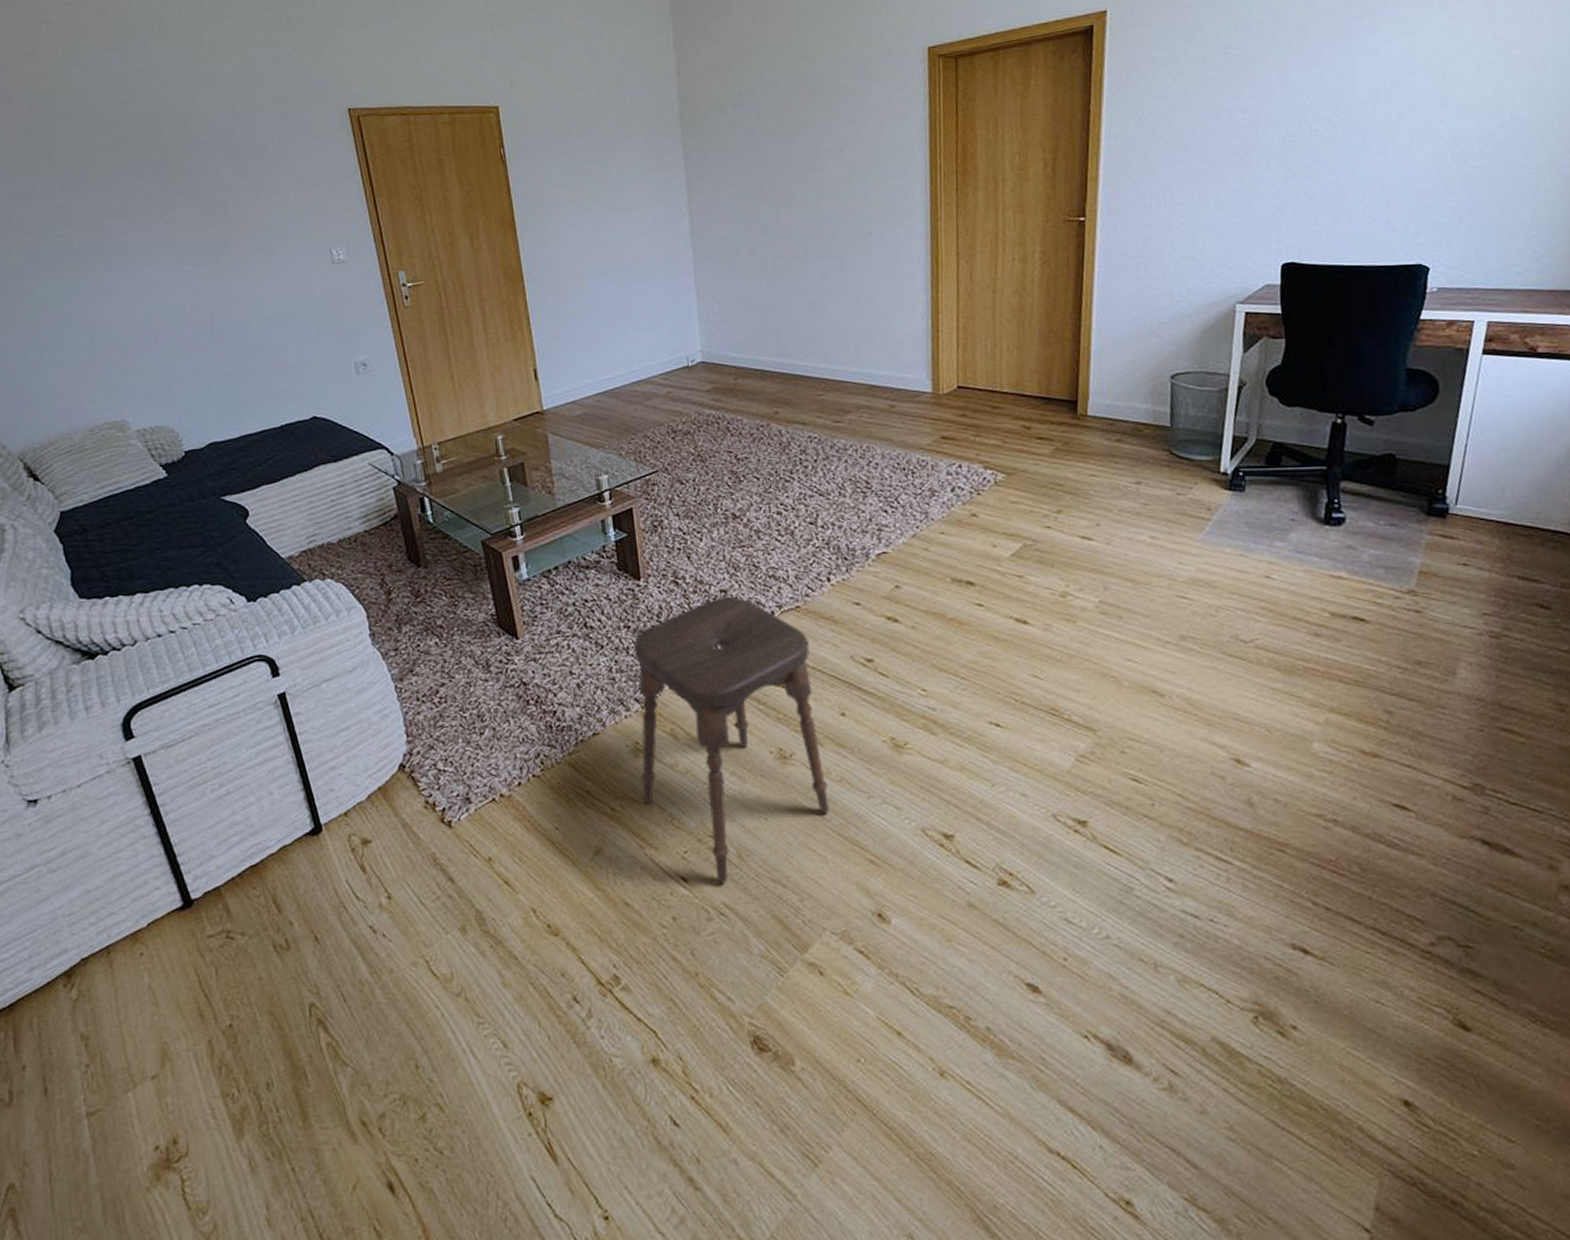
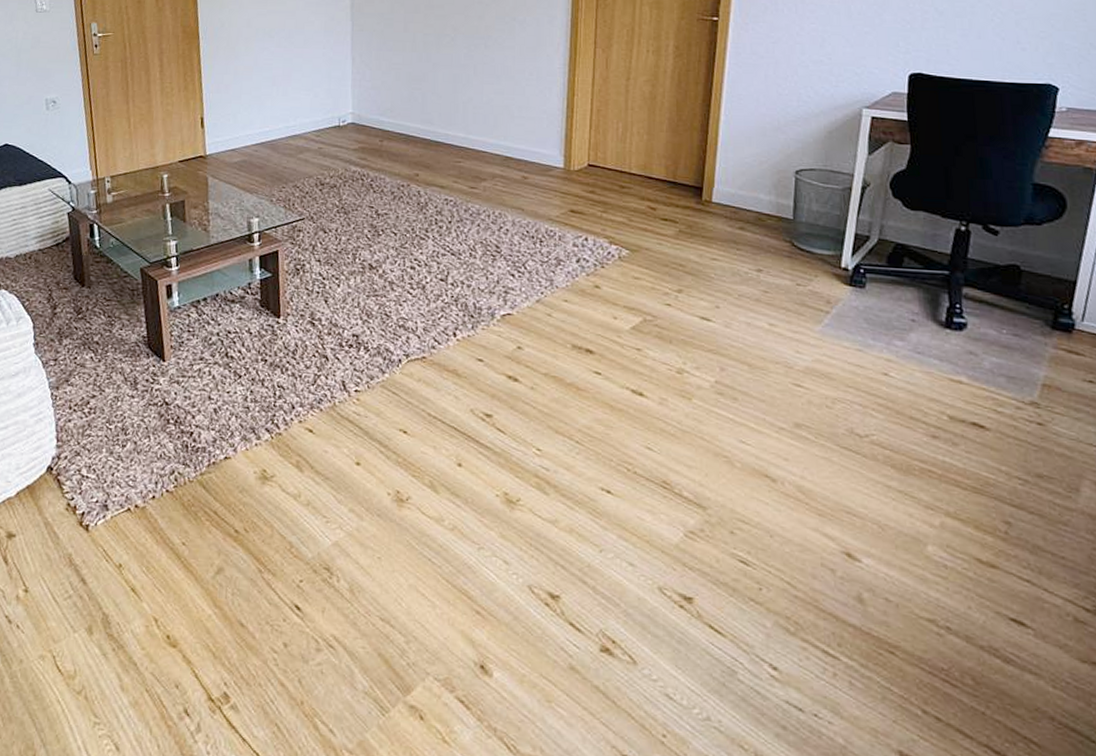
stool: present [633,596,829,884] -> none [265,341,441,617]

